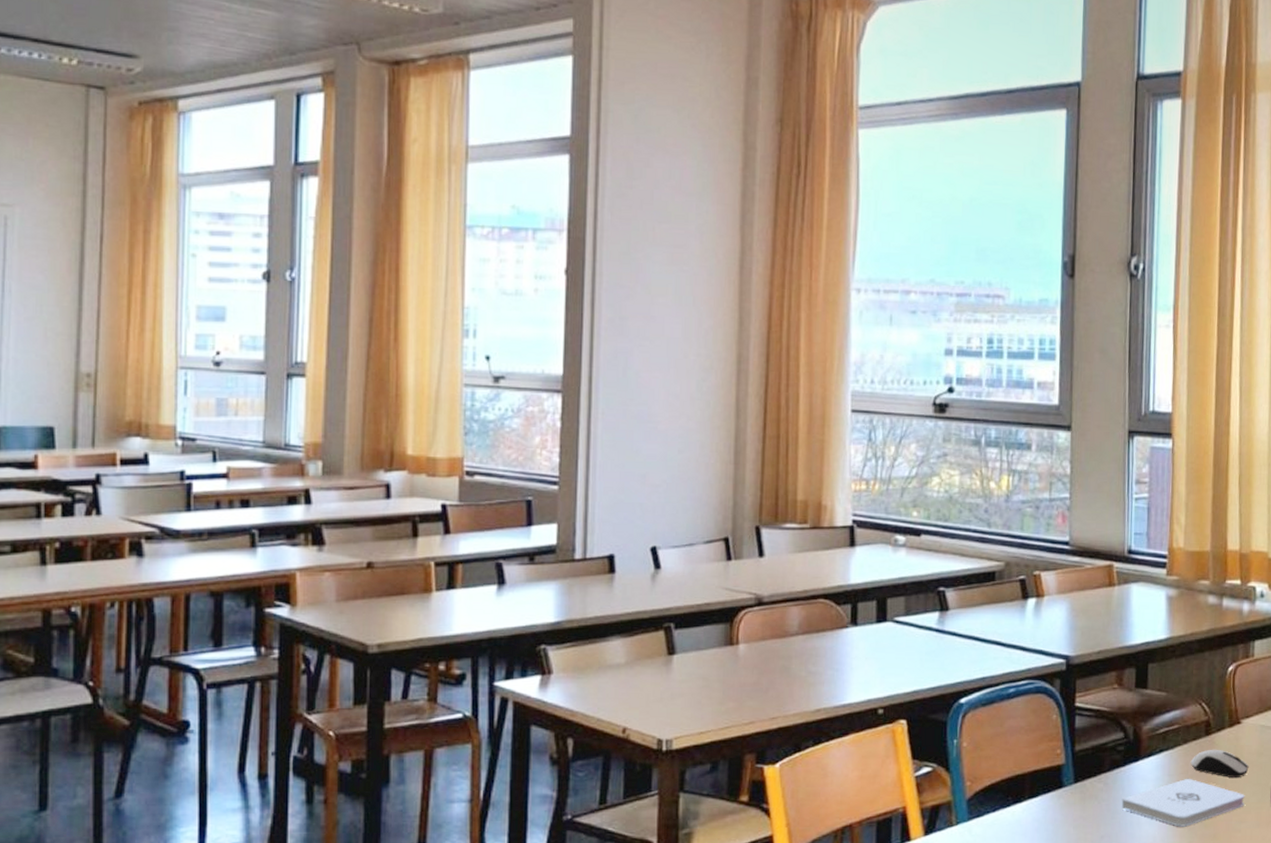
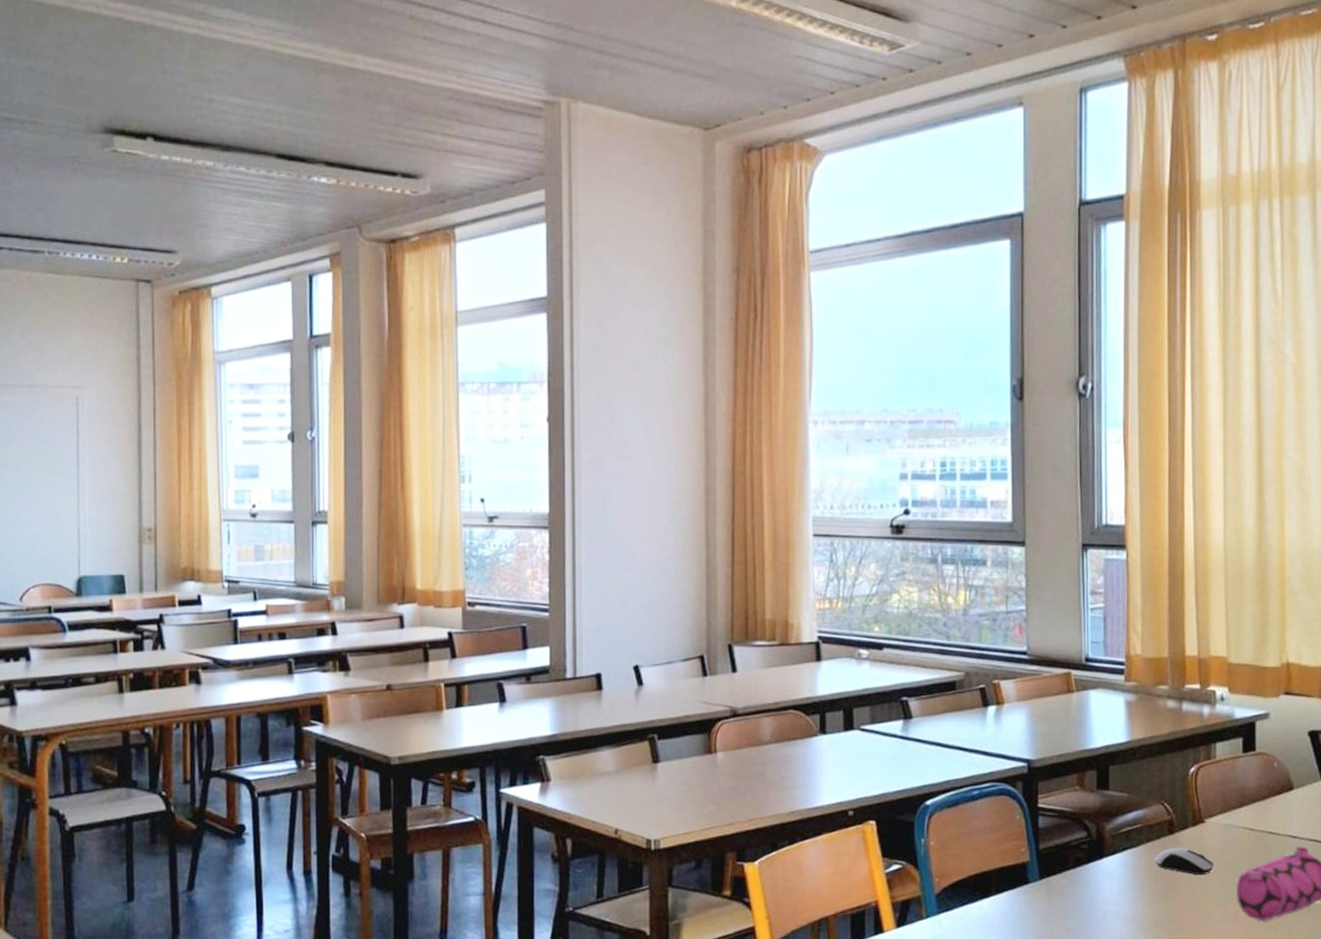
notepad: present [1121,778,1245,827] -> none [1087,875,1211,921]

